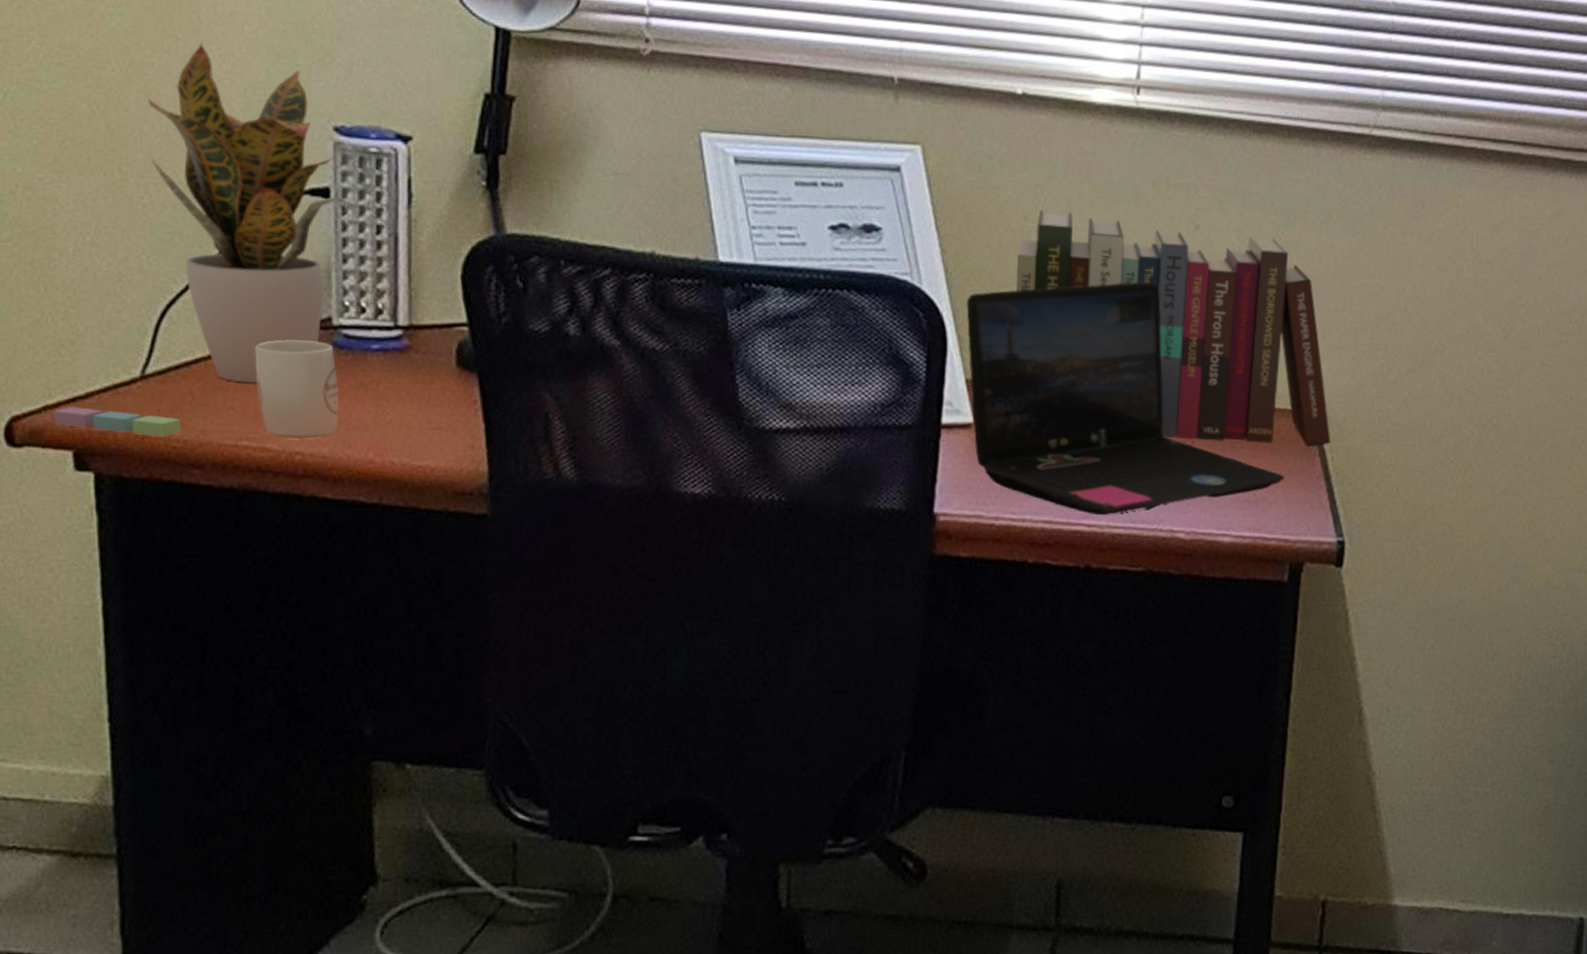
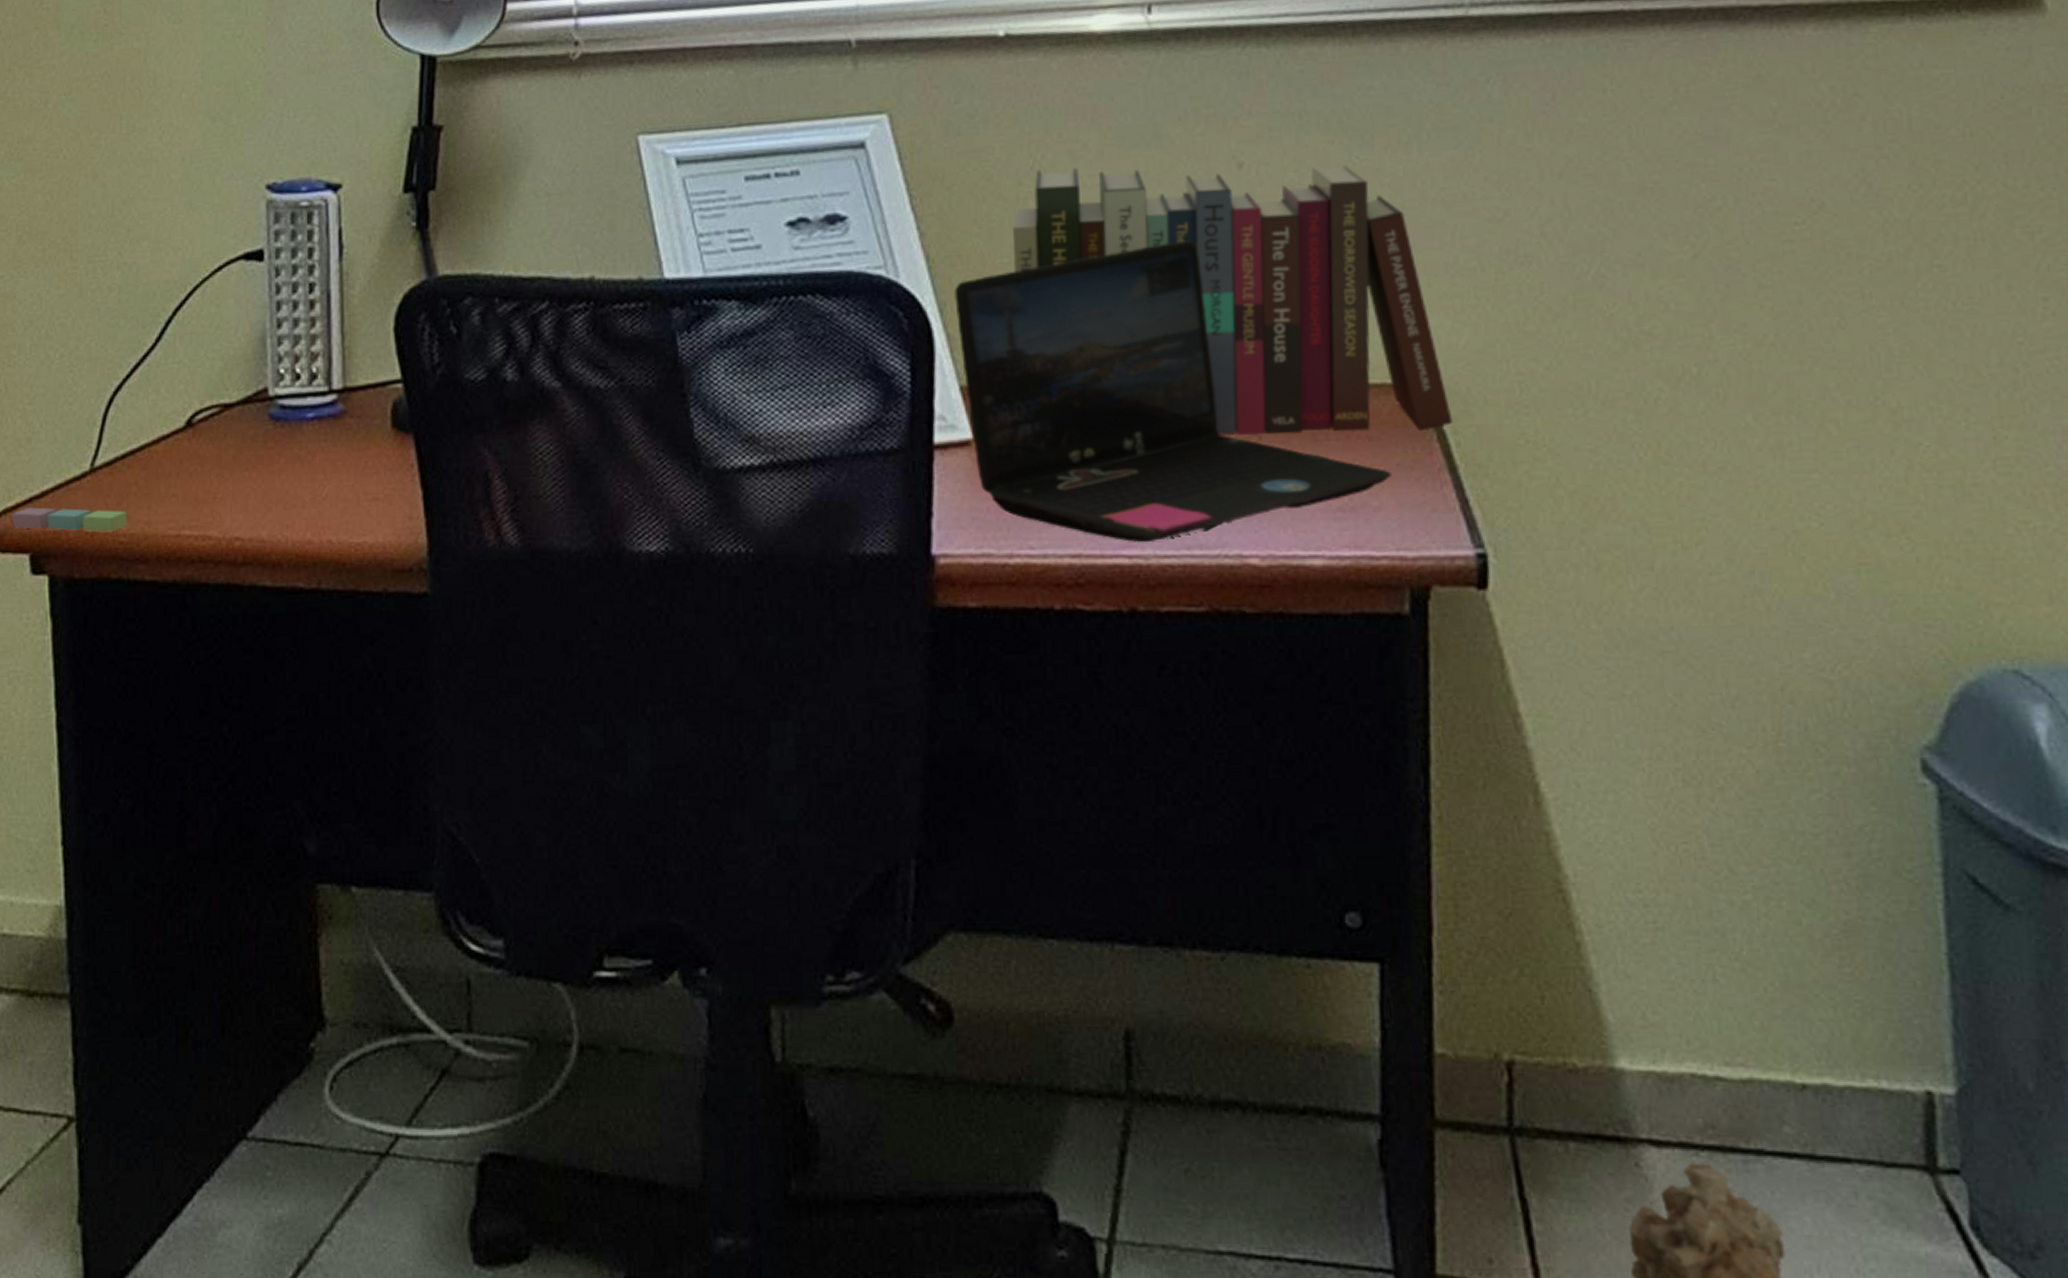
potted plant: present [148,42,363,384] -> none [95,117,295,467]
mug: present [255,339,340,439] -> none [195,415,277,524]

